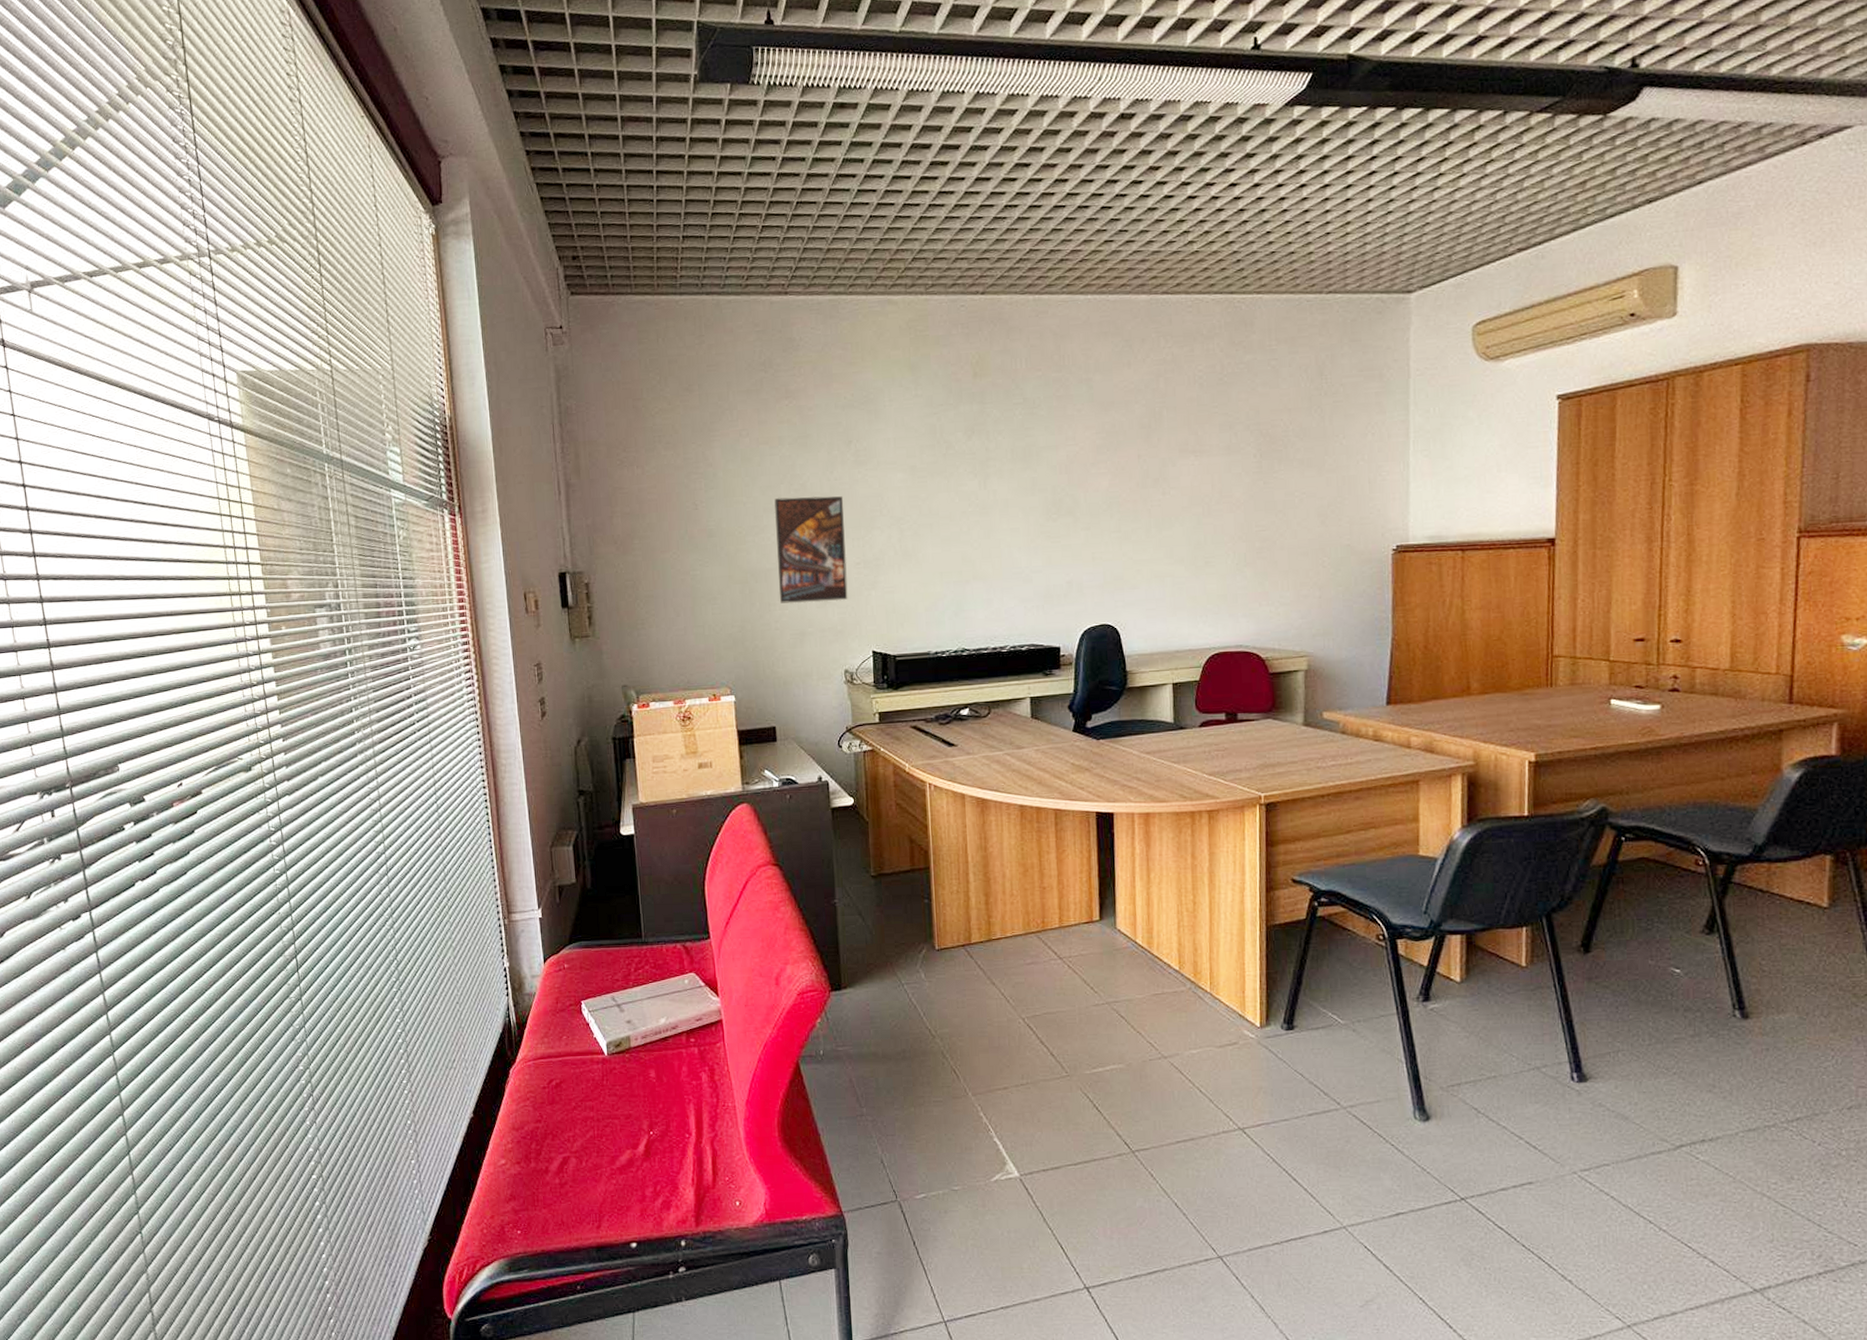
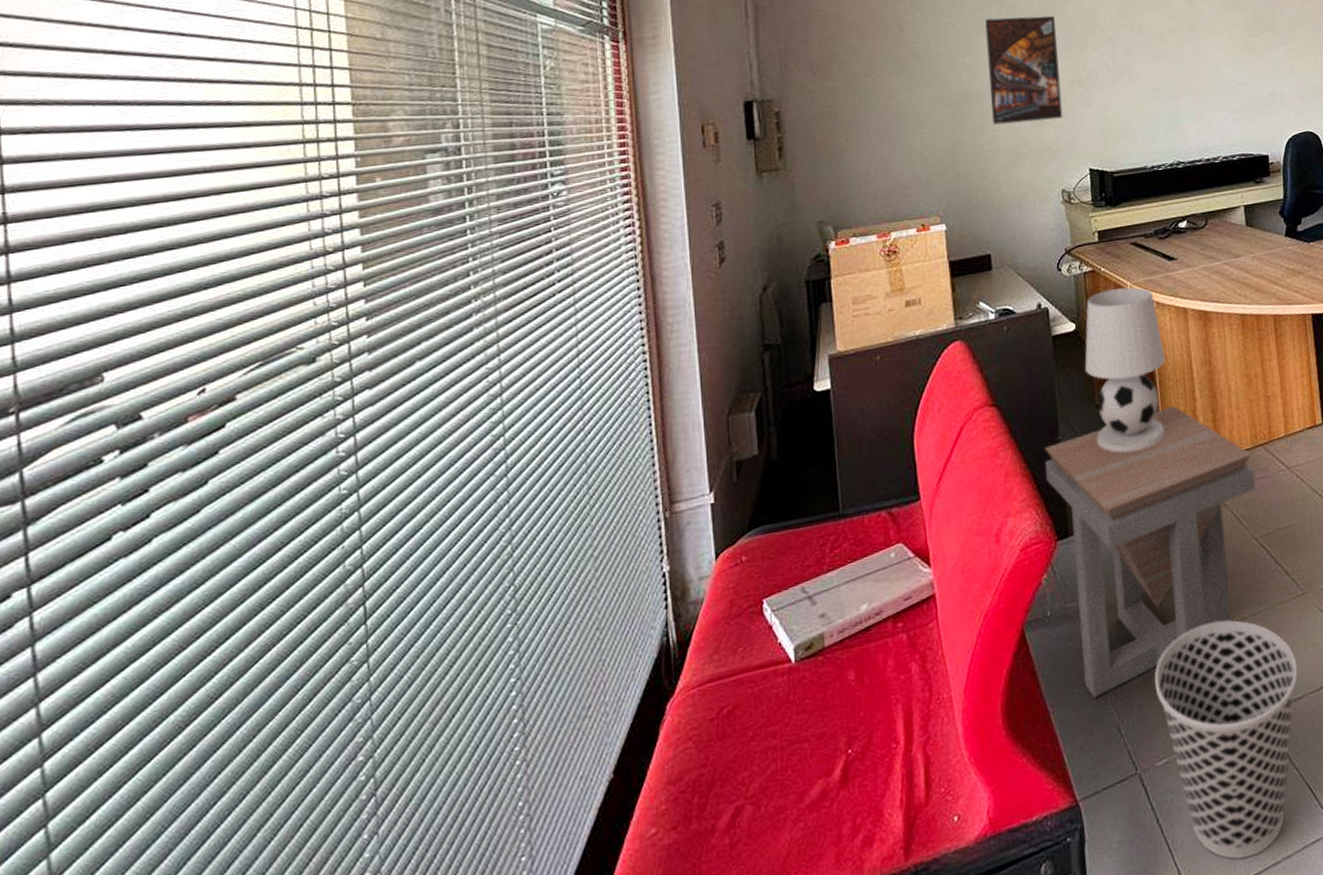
side table: none [821,885,1026,1130] -> present [1044,405,1256,698]
table lamp: none [862,768,940,923] -> present [1085,287,1165,453]
wastebasket: none [916,1086,1057,1292] -> present [1154,620,1298,859]

